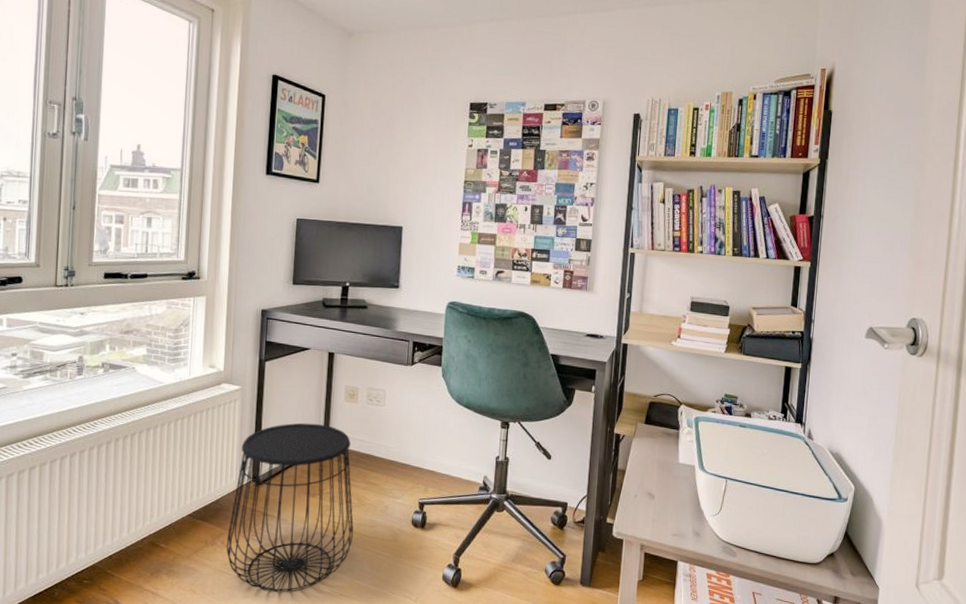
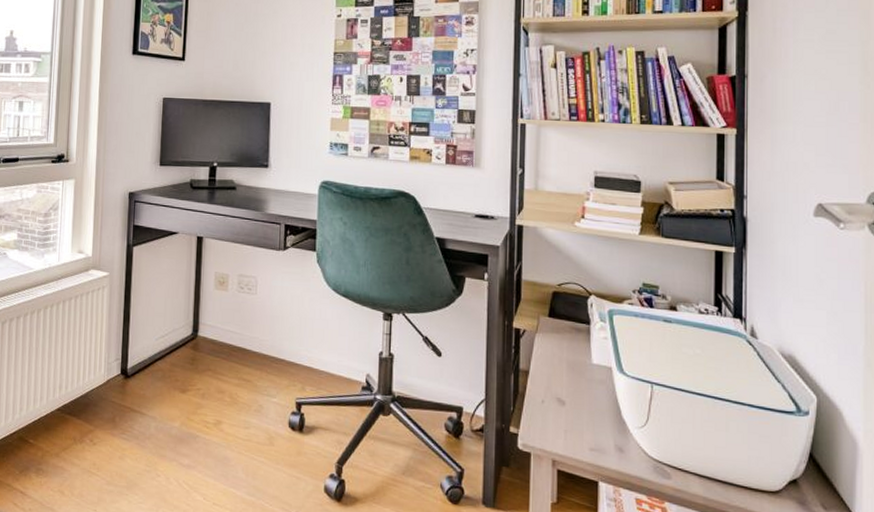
side table: present [226,423,354,592] -> none [94,312,227,497]

